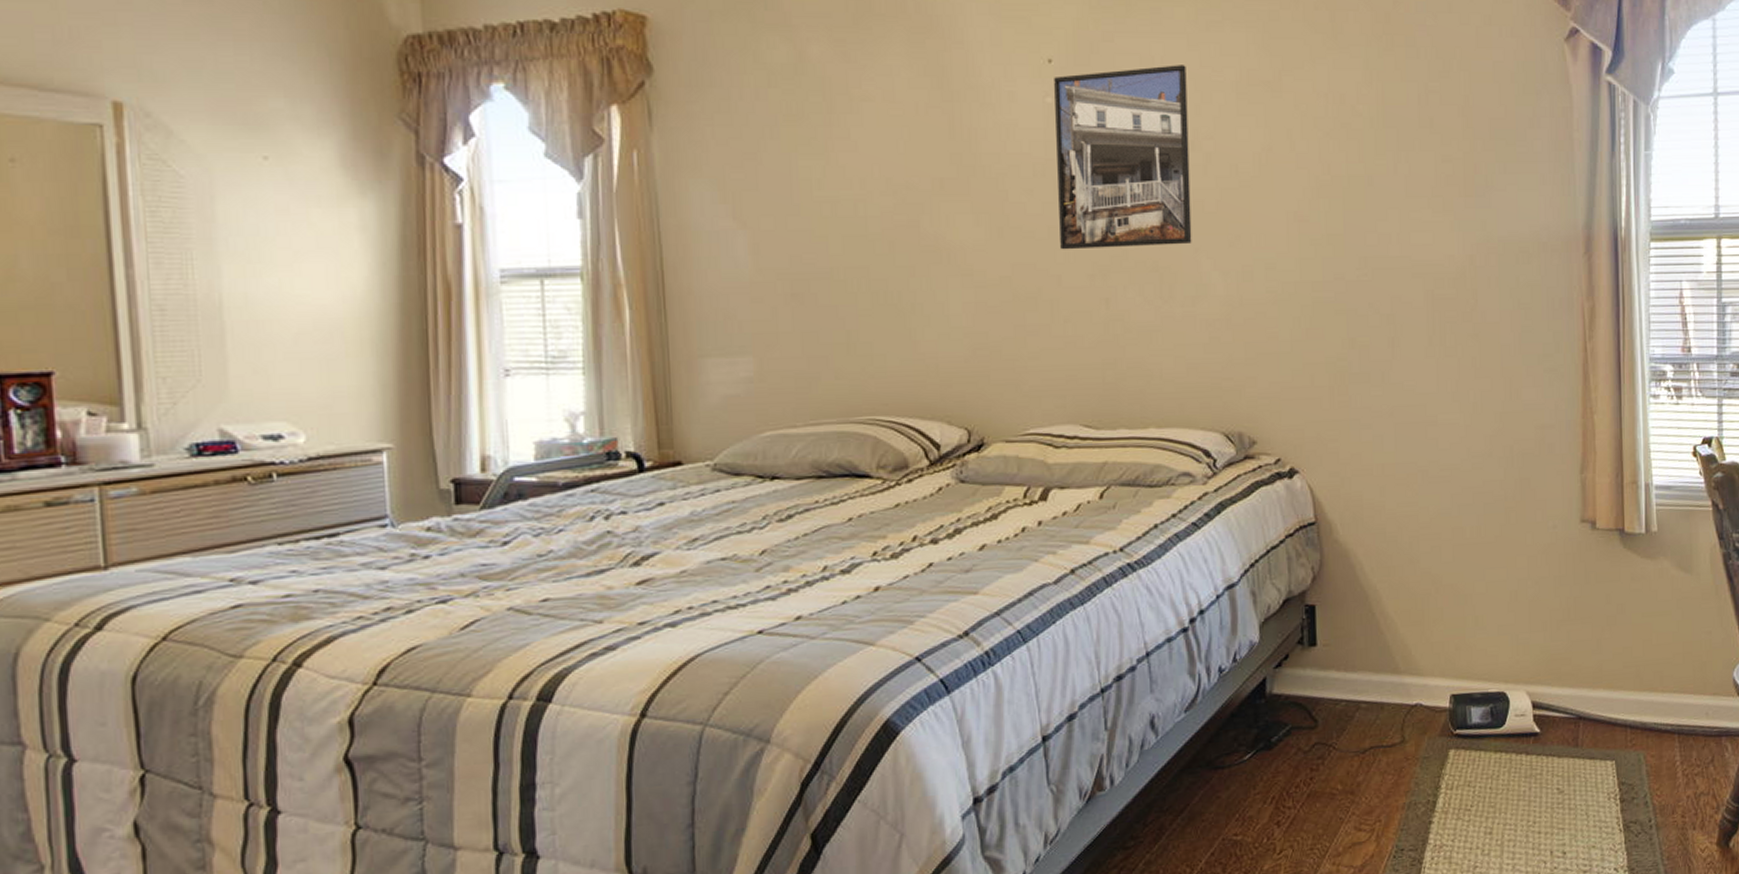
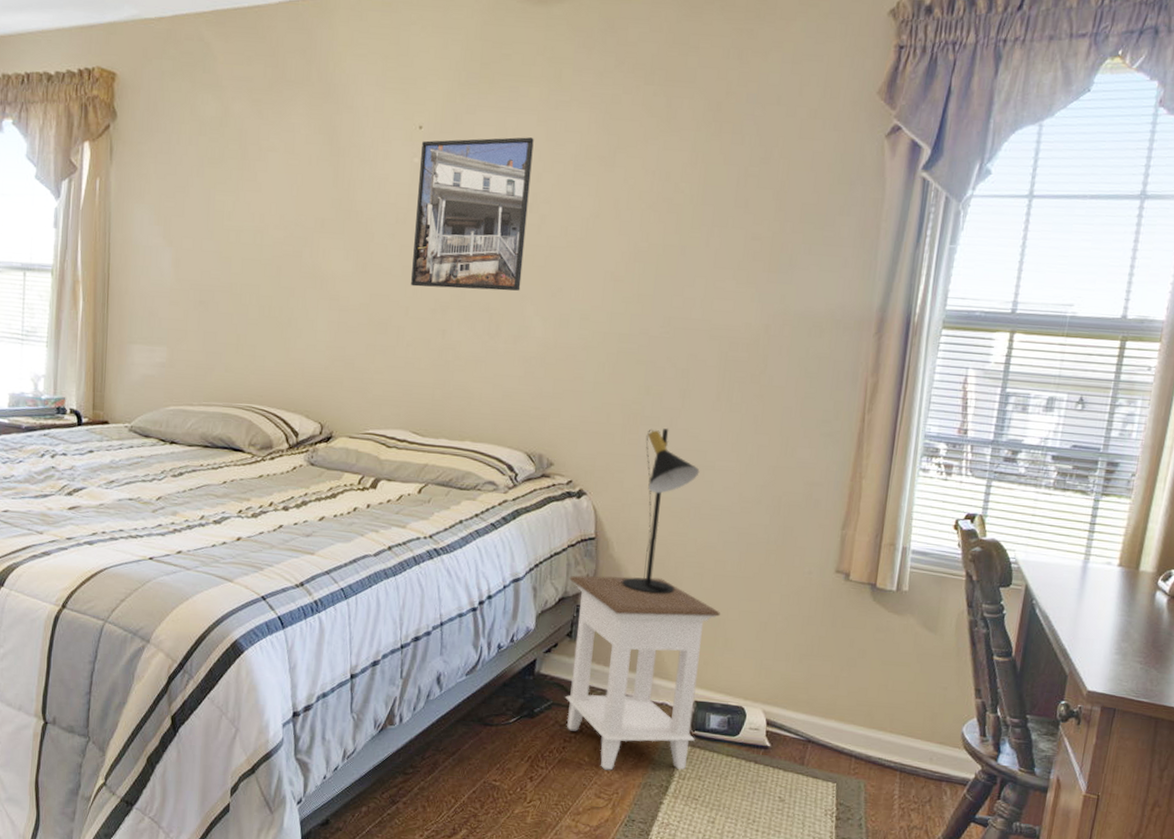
nightstand: none [1292,558,1466,796] -> present [565,575,720,771]
table lamp: none [1353,384,1422,578] -> present [622,428,700,595]

